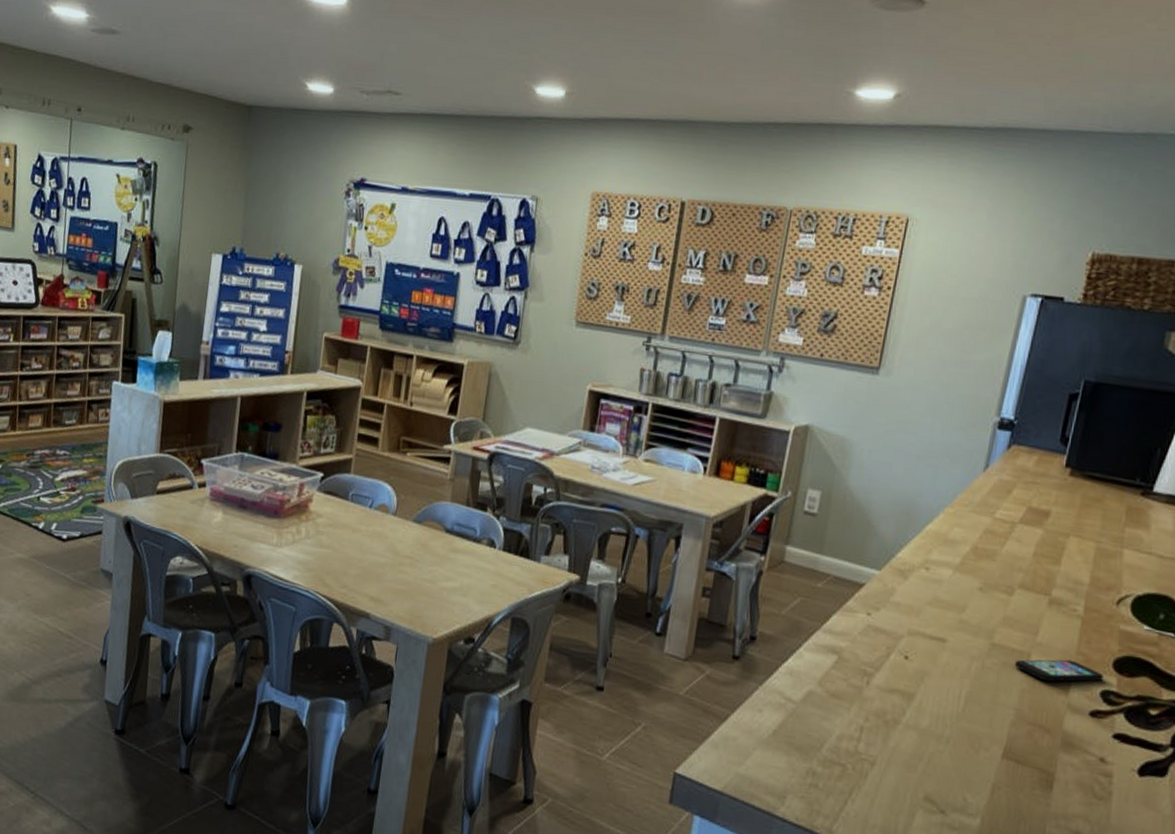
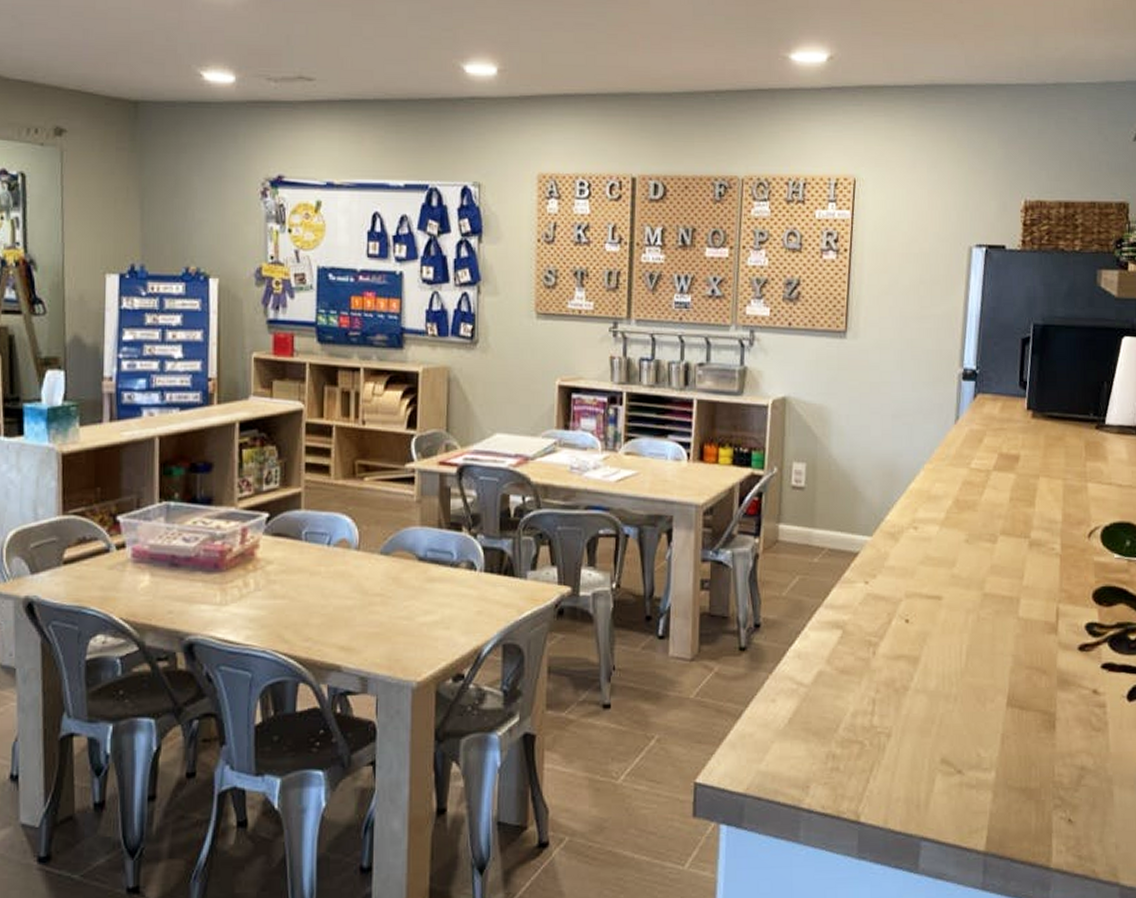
smartphone: present [1014,659,1103,682] -> none [1006,598,1086,624]

